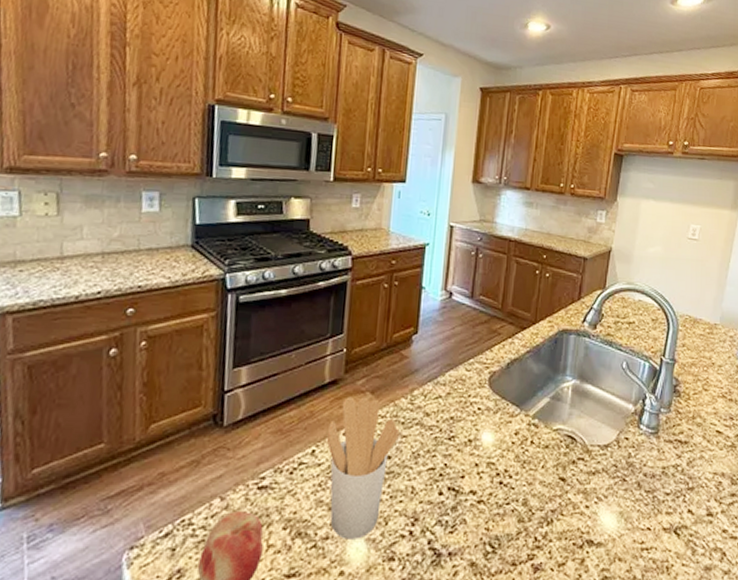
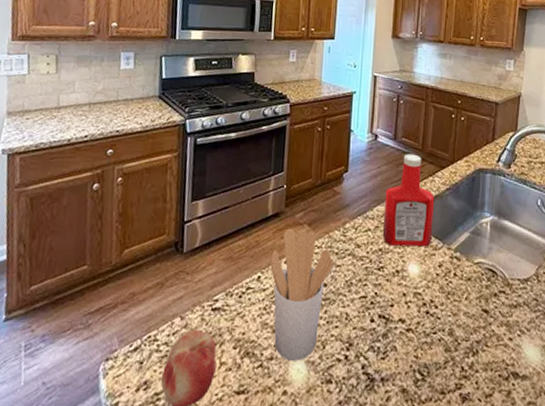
ketchup bottle: none [454,313,514,414] -> present [382,154,435,247]

